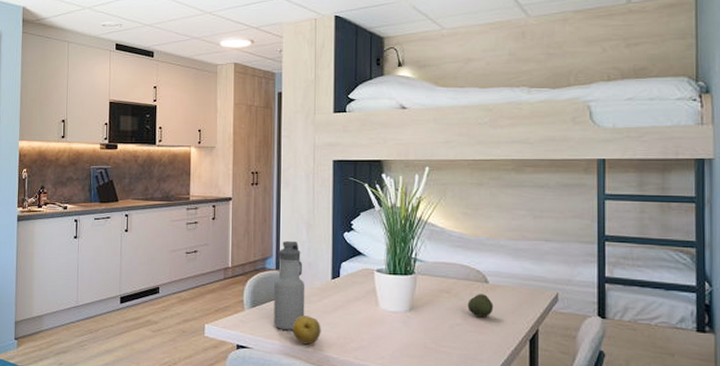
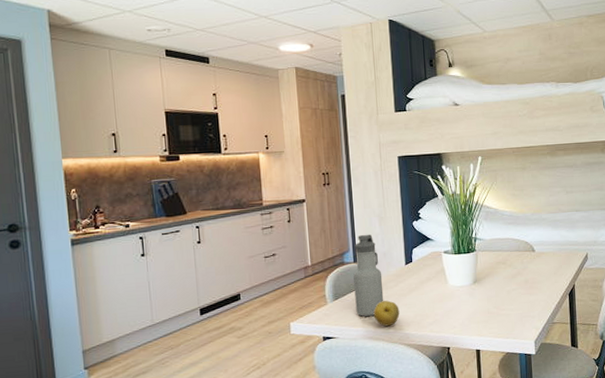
fruit: present [467,294,493,317] -> none [520,261,540,281]

